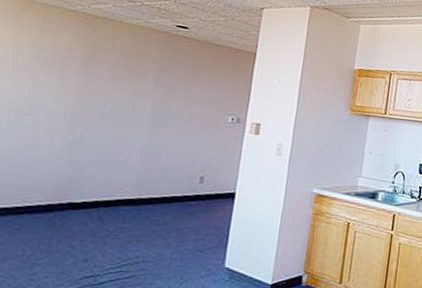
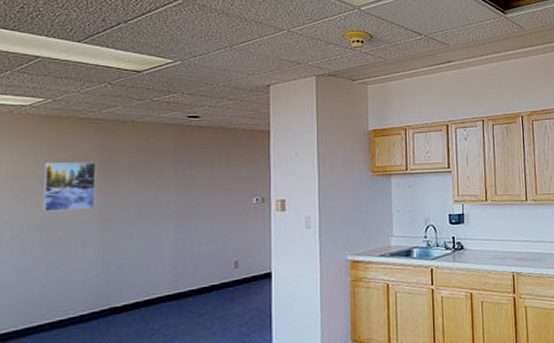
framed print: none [15,47,78,101] -> present [42,162,97,212]

